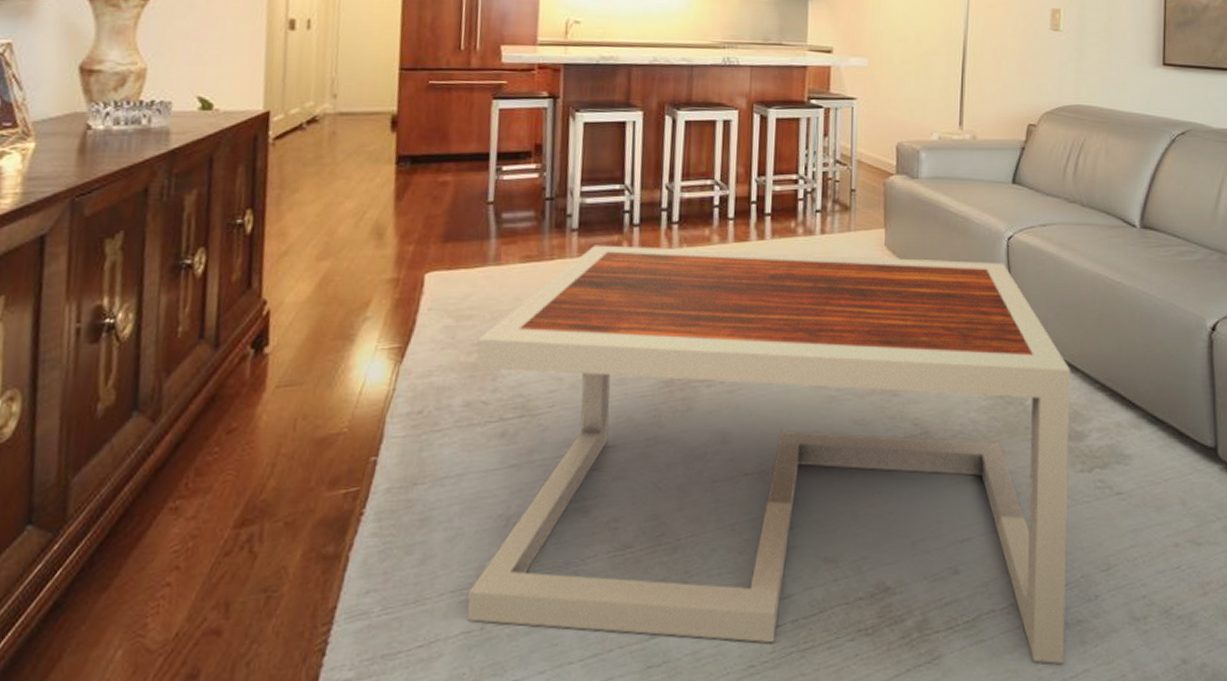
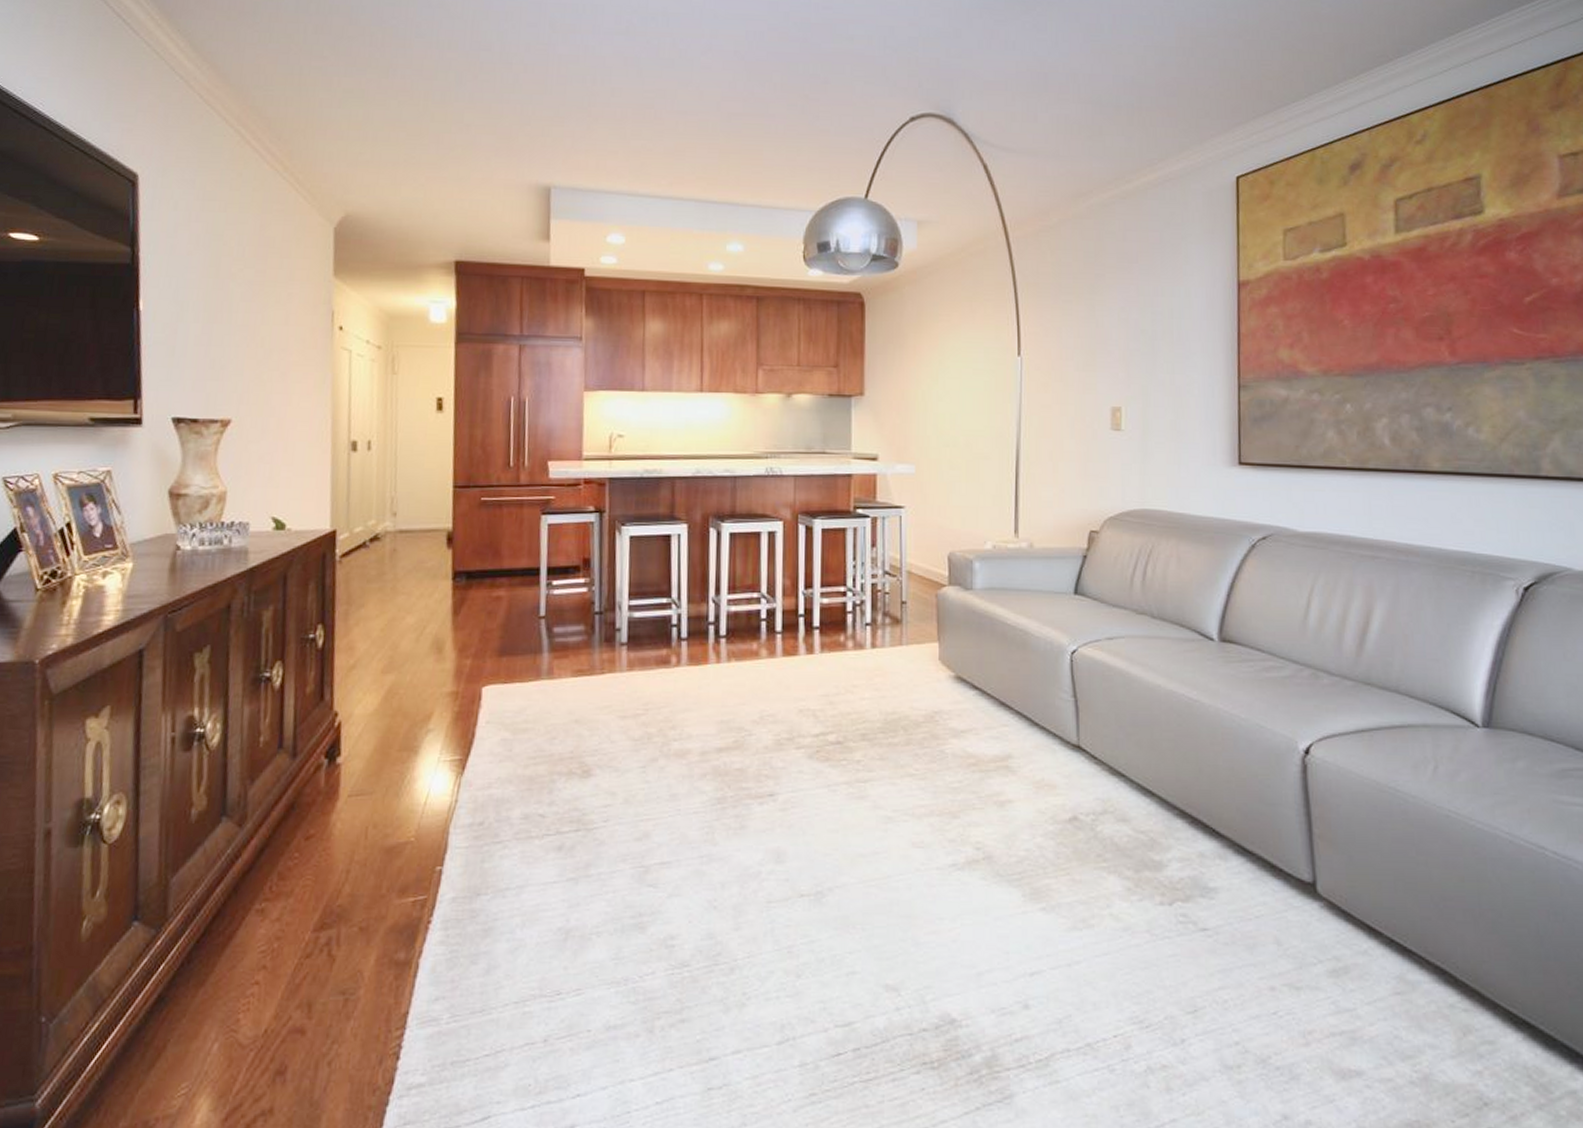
coffee table: present [467,245,1071,664] -> none [530,659,1149,1111]

